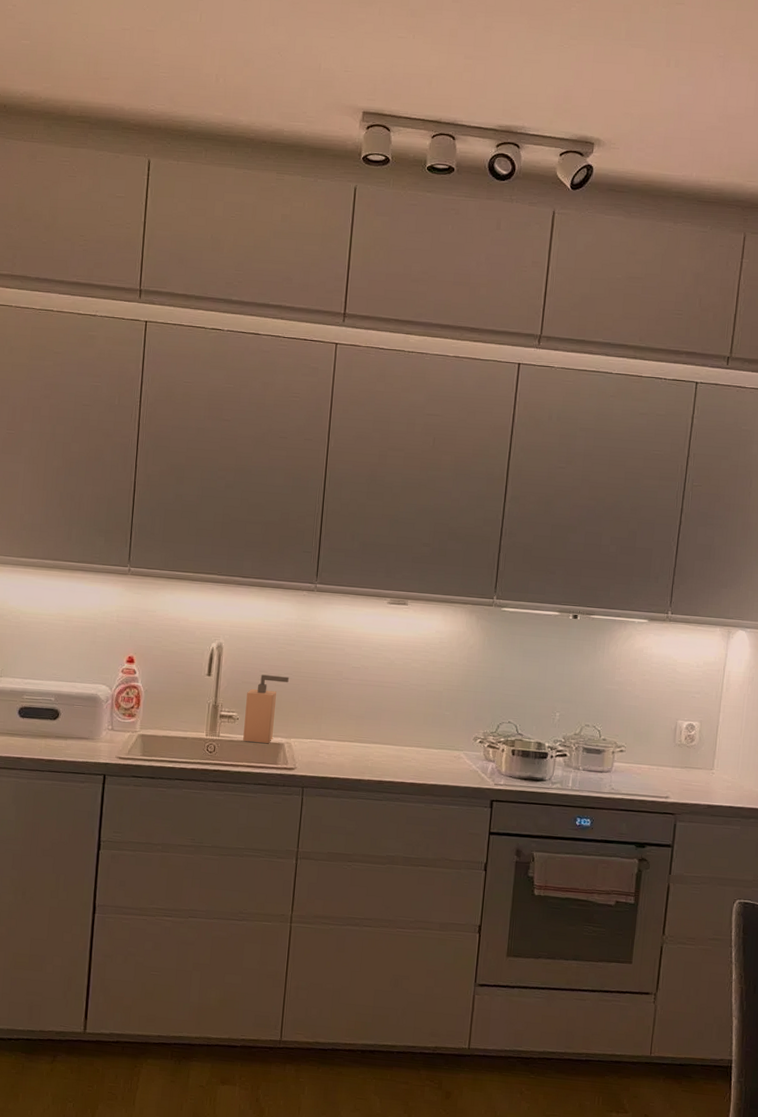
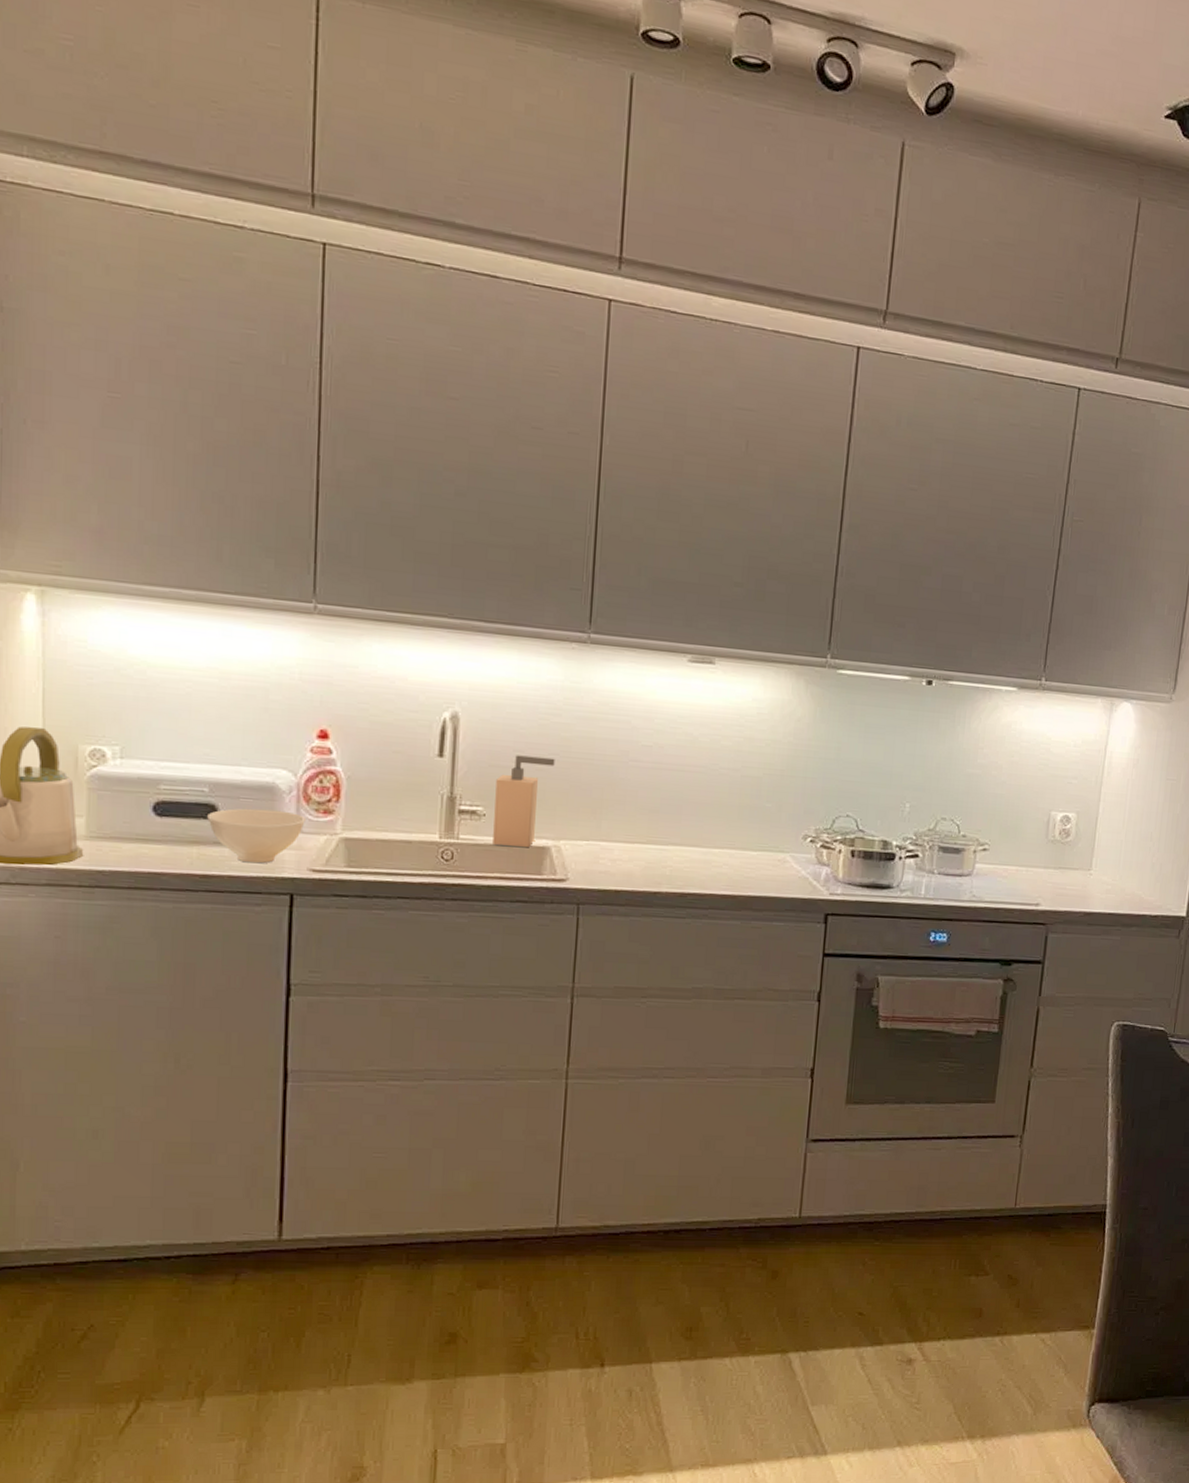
bowl: none [52,712,116,752] -> present [207,808,306,864]

